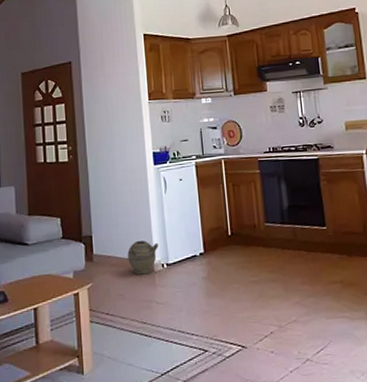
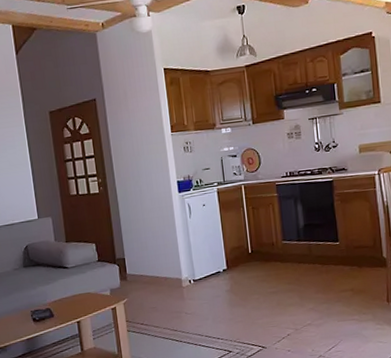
ceramic jug: present [127,241,158,275] -> none [157,260,185,290]

